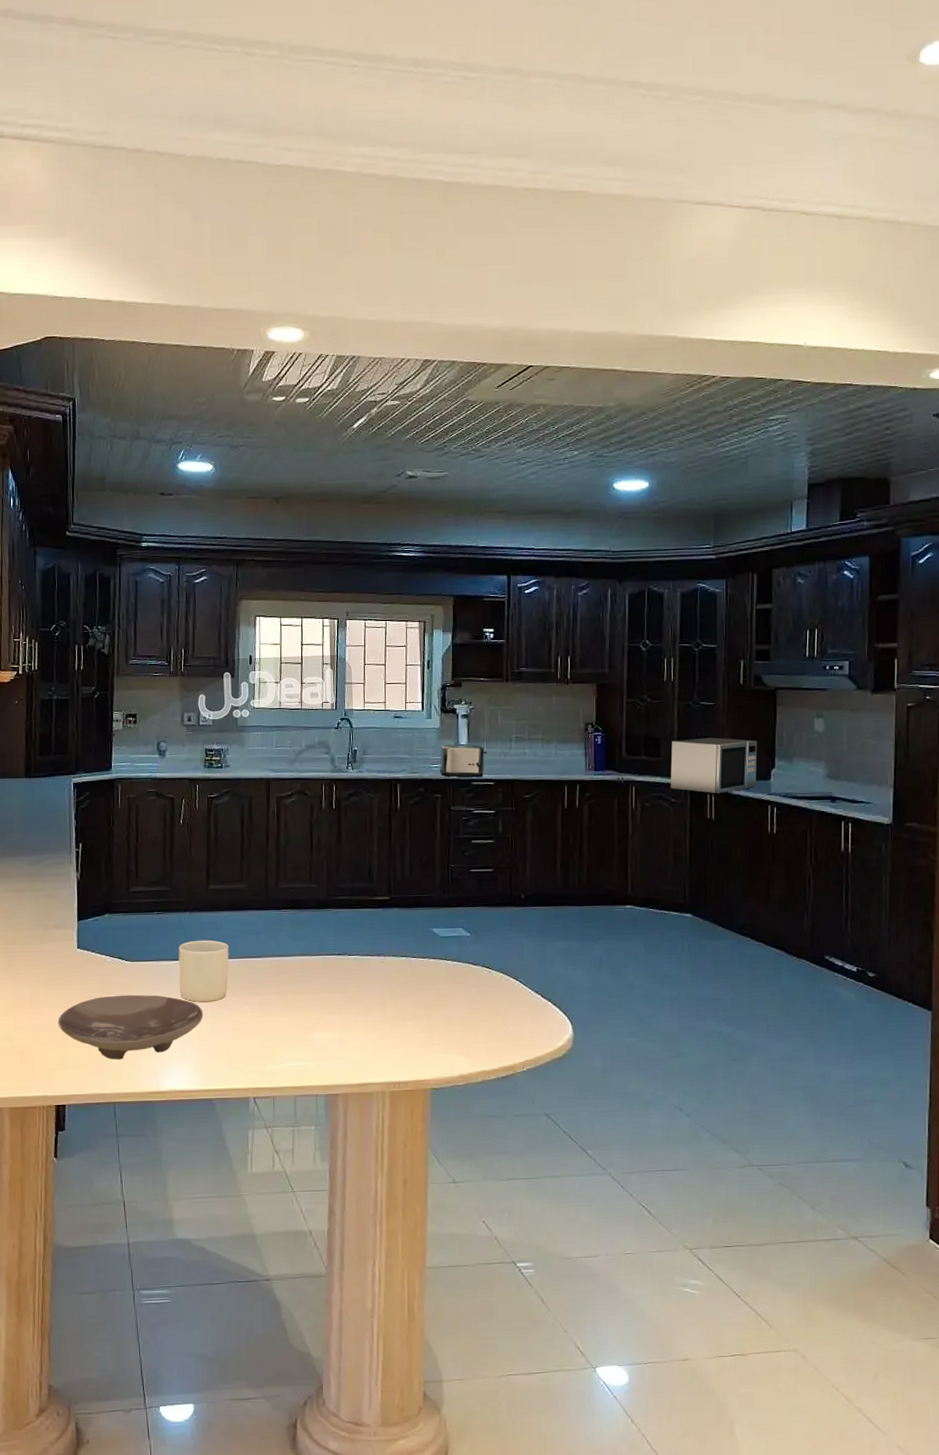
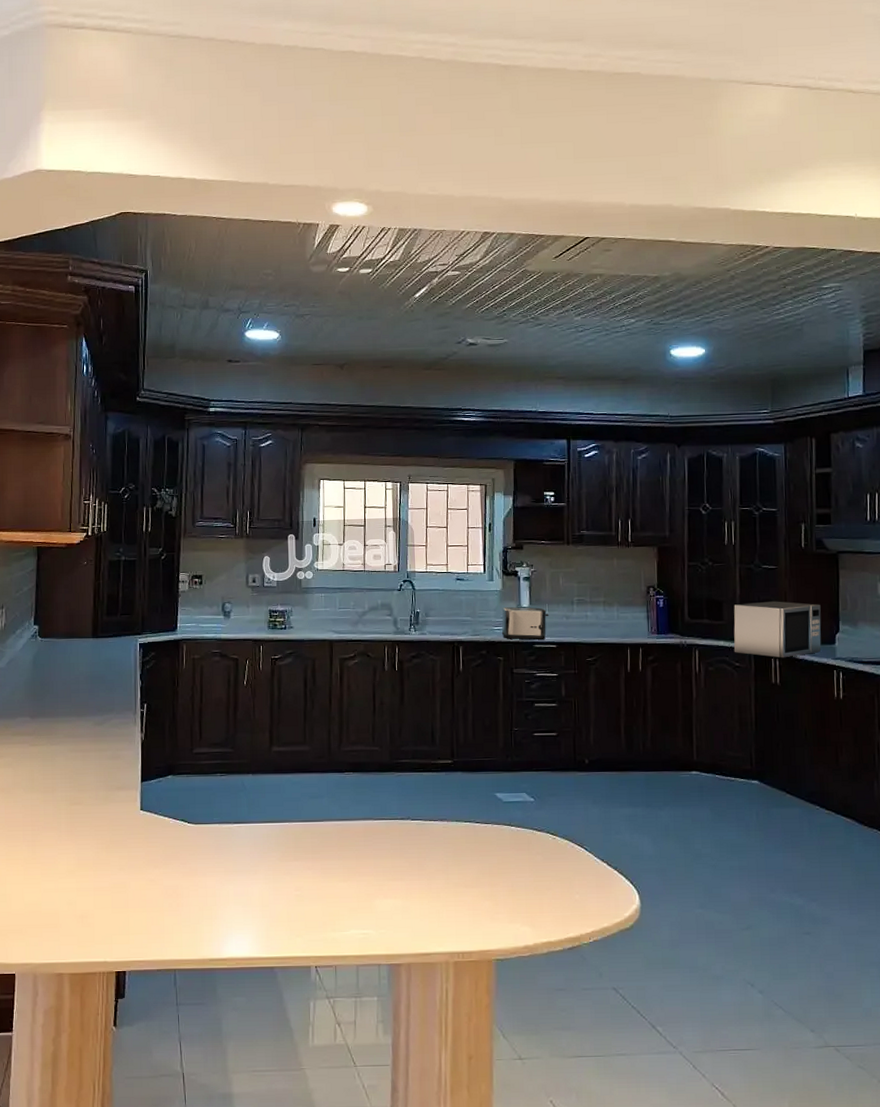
bowl: present [58,994,203,1060] -> none [119,858,265,925]
mug: present [178,940,229,1003] -> none [240,802,292,867]

